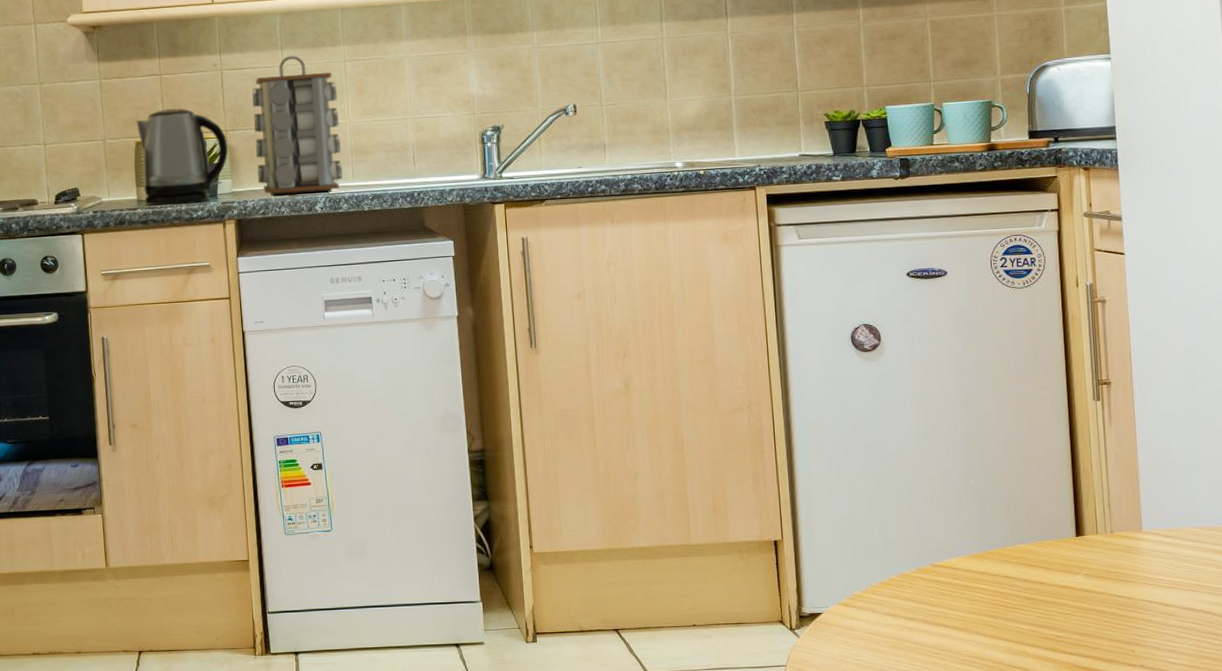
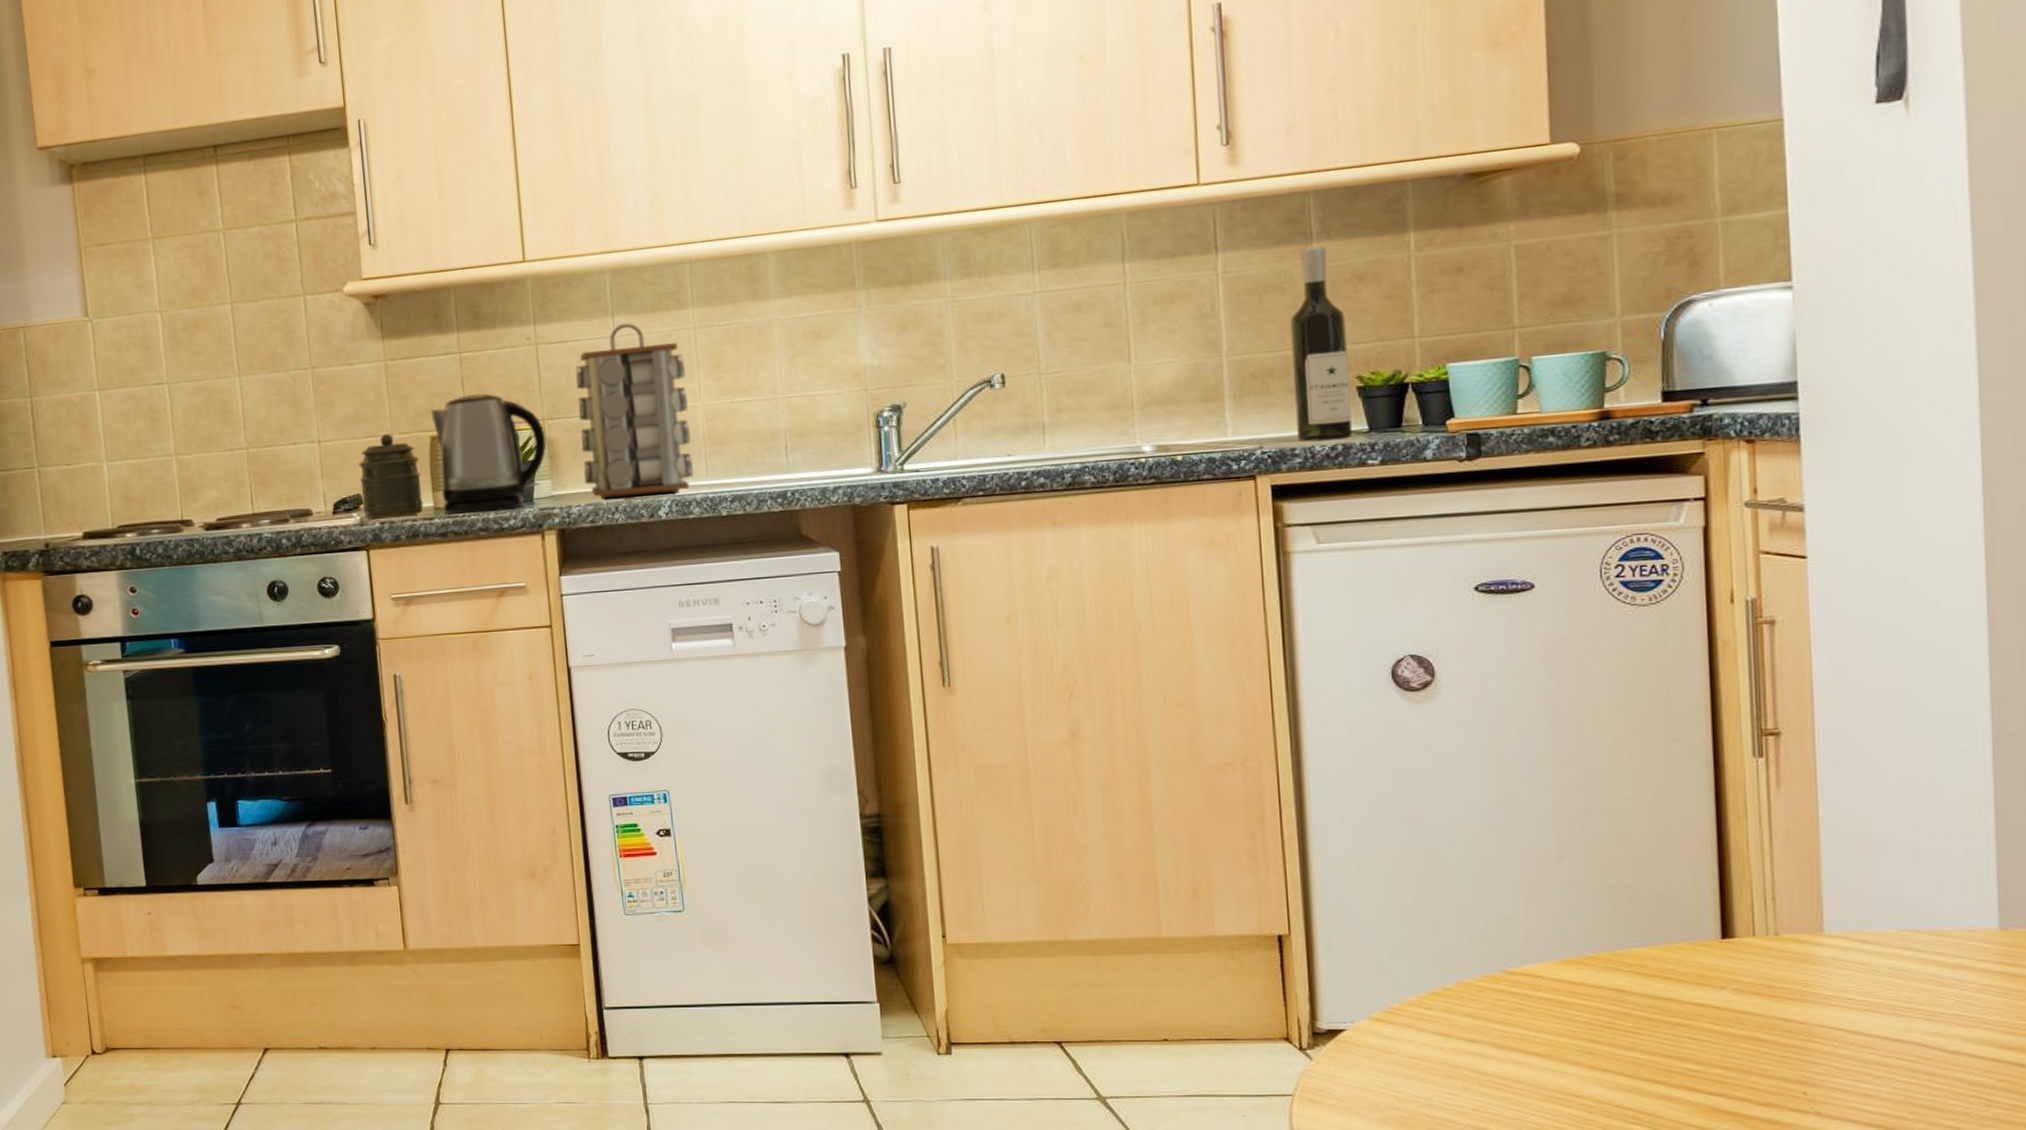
jar: none [77,139,129,209] -> present [359,434,424,519]
bottle: none [778,16,822,163] -> present [1289,246,1352,442]

